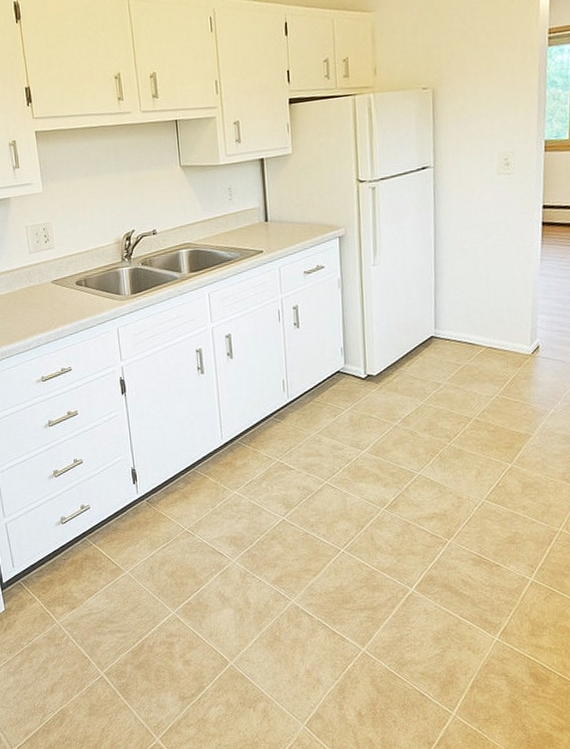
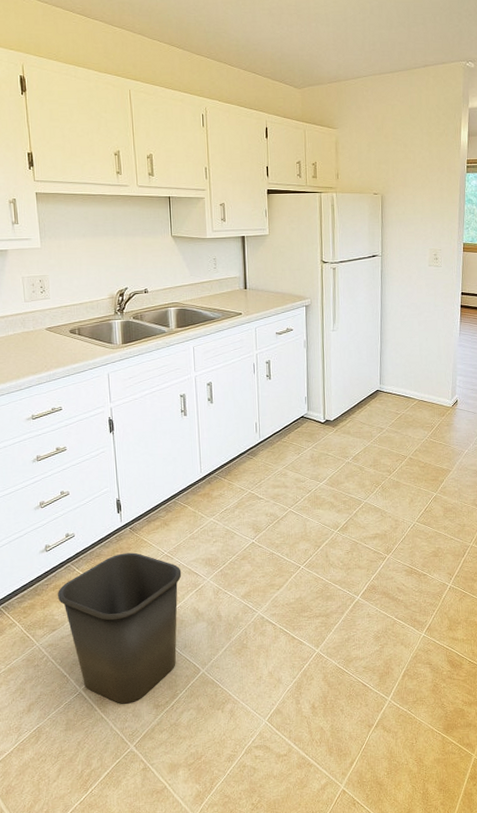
waste bin: none [75,527,205,693] -> present [58,552,182,704]

